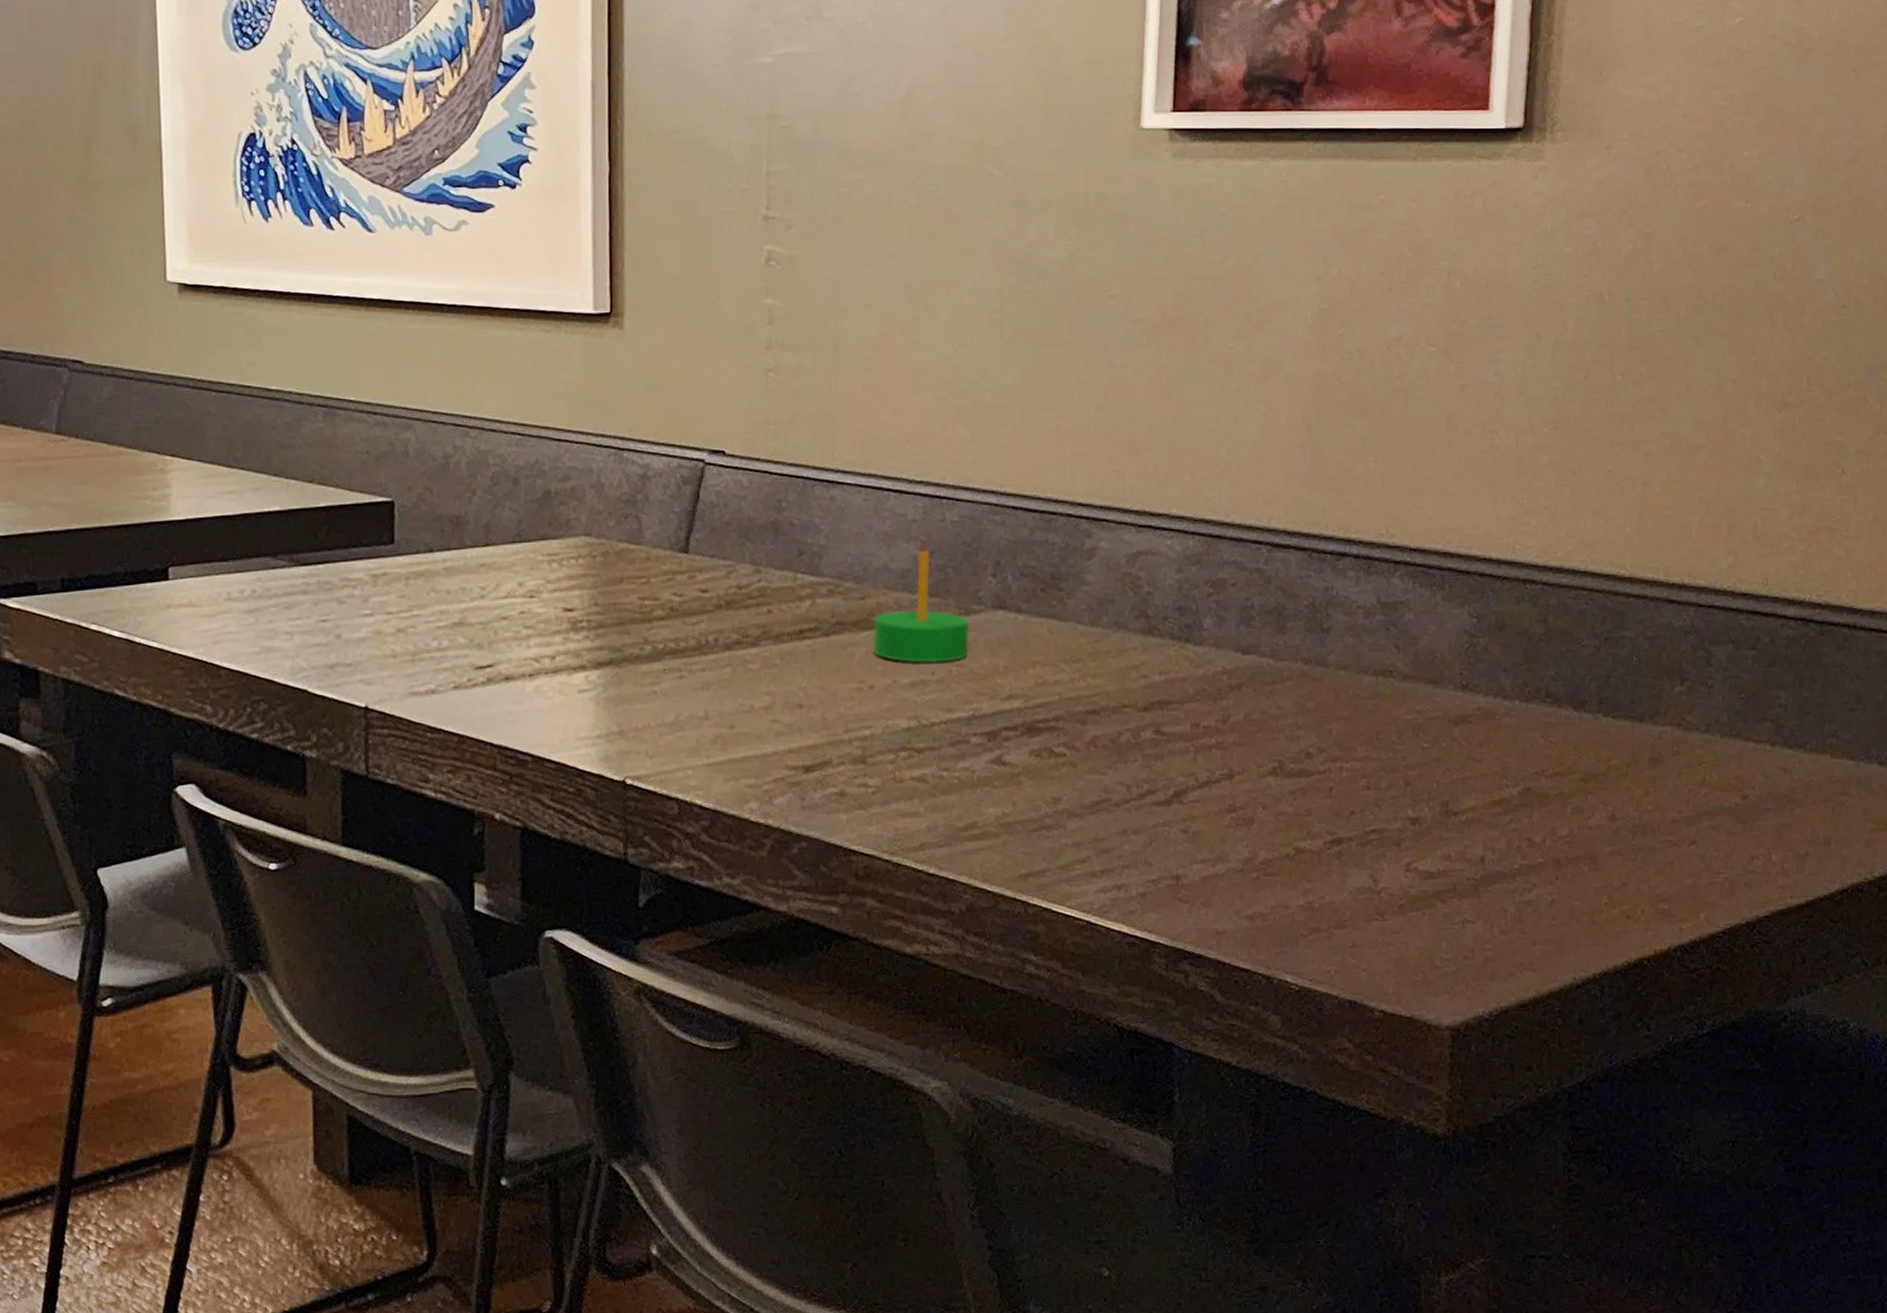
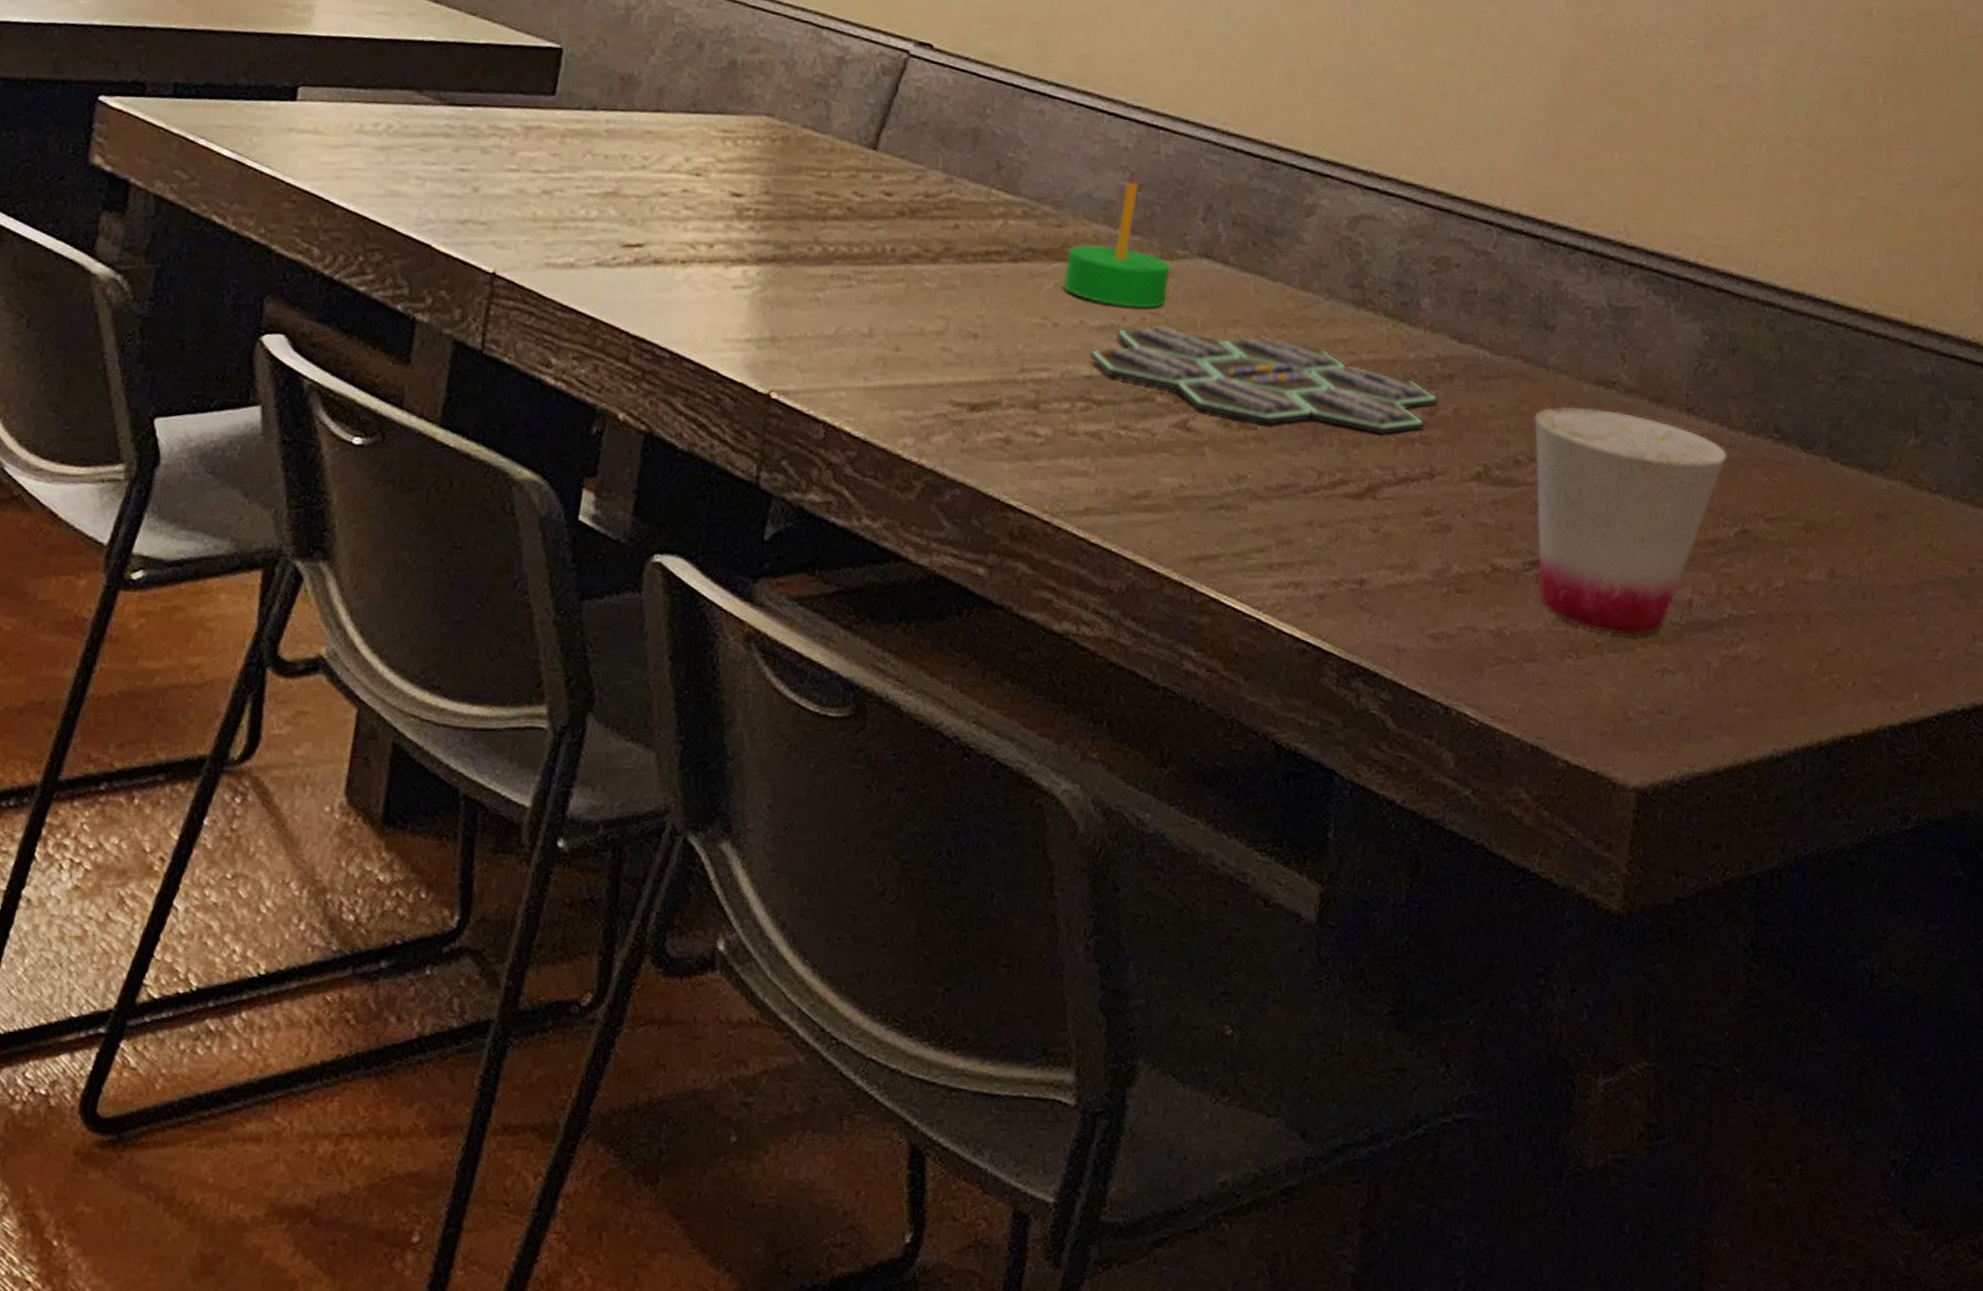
board game: none [905,672,1229,751] -> present [1089,326,1438,436]
cup: none [1319,697,1504,895] -> present [1534,406,1727,636]

